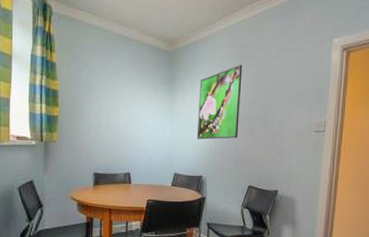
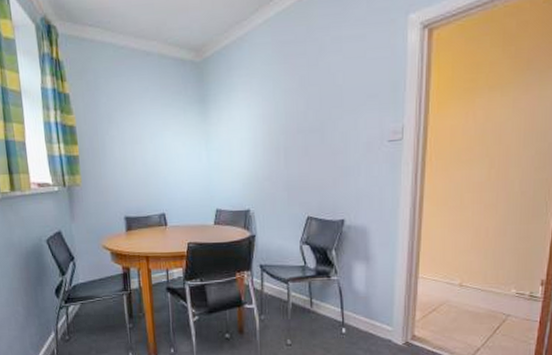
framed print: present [196,64,243,140] -> none [237,66,290,166]

